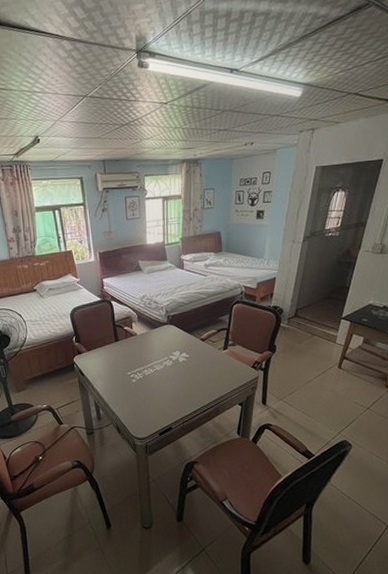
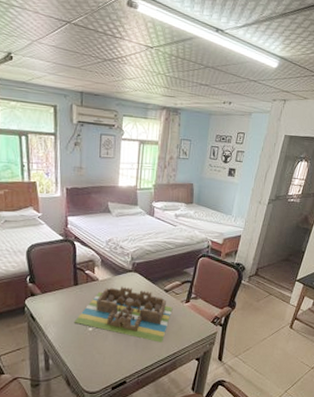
board game: none [119,338,211,390] -> present [75,286,173,343]

